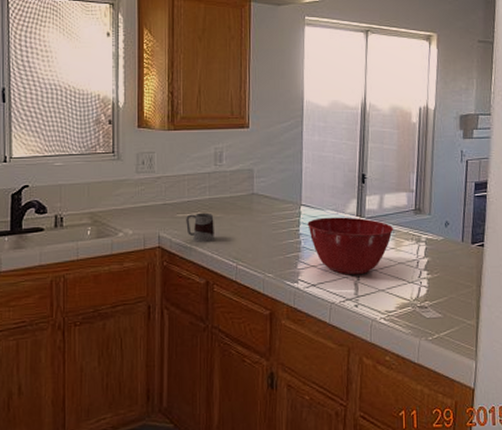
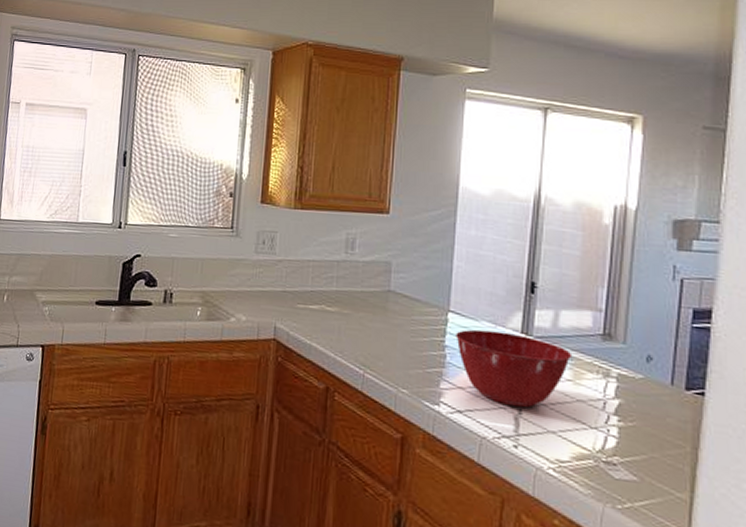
mug: present [186,212,216,243] -> none [307,306,341,343]

